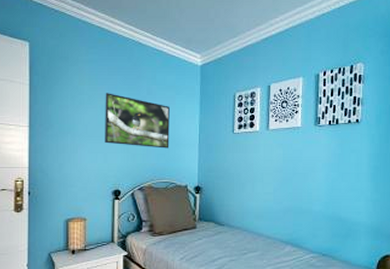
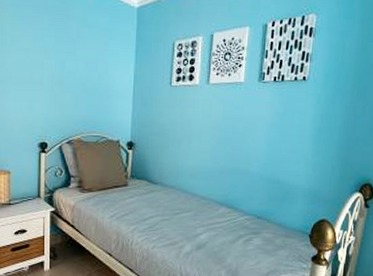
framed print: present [105,93,170,149] -> none [30,34,102,100]

